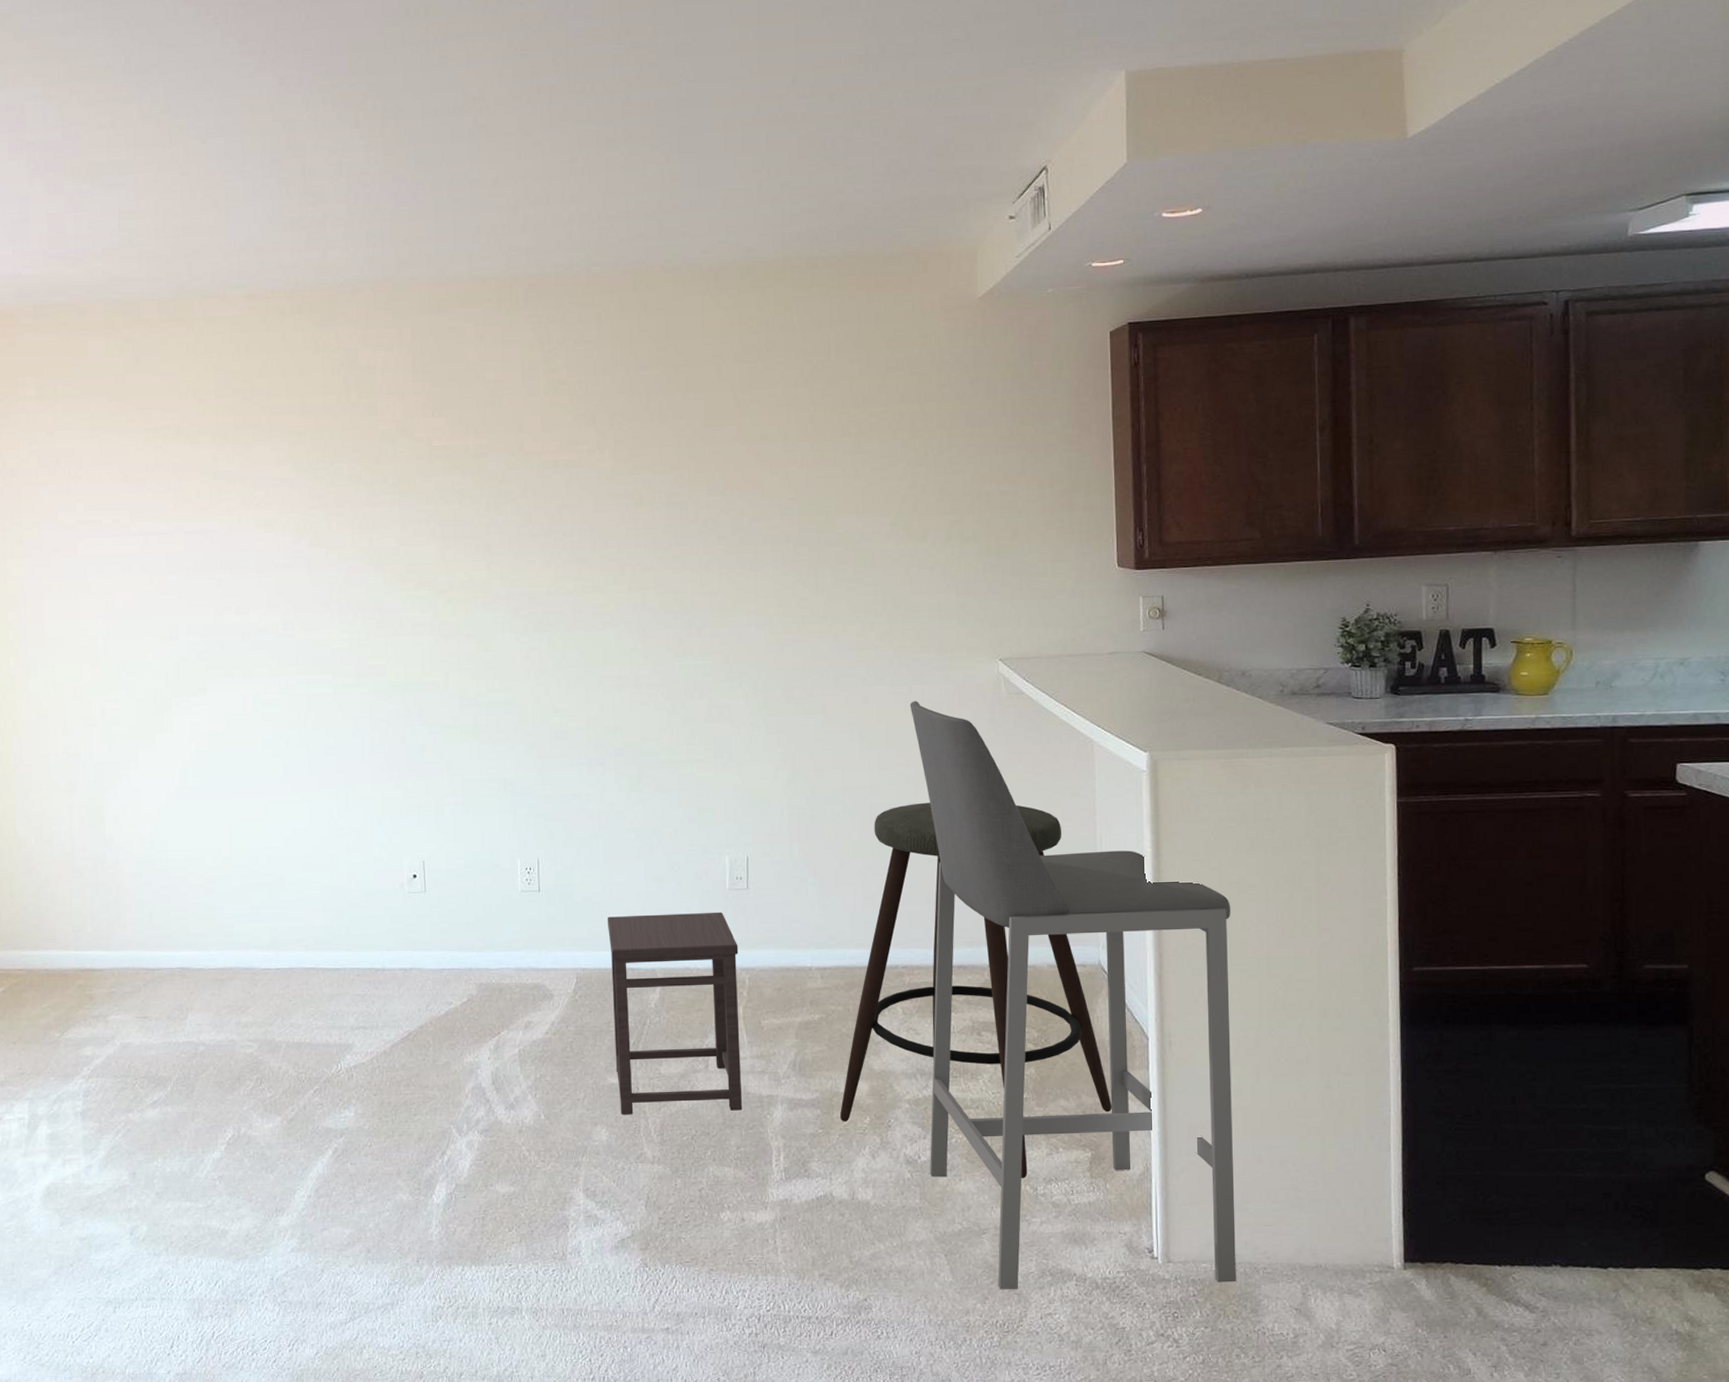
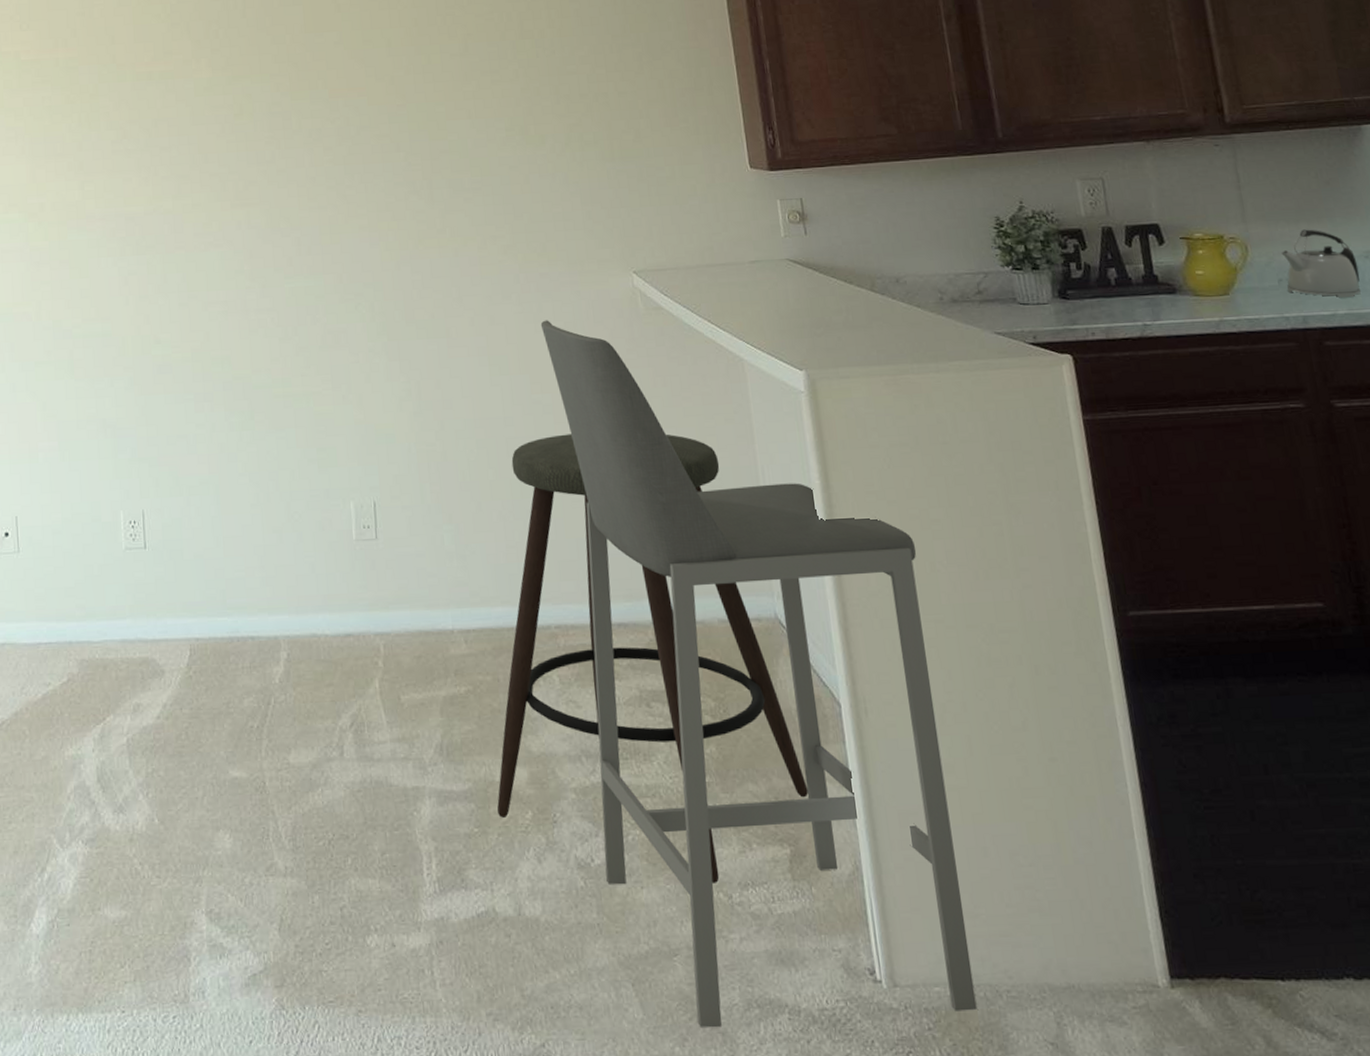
side table: present [607,911,743,1114] -> none [221,566,386,815]
kettle: none [1602,637,1672,700] -> present [1281,229,1361,298]

